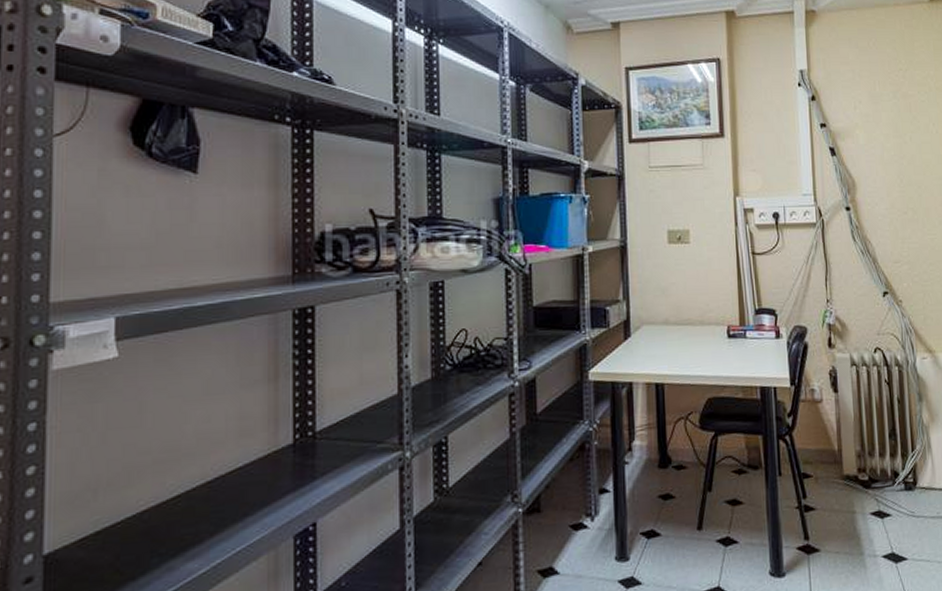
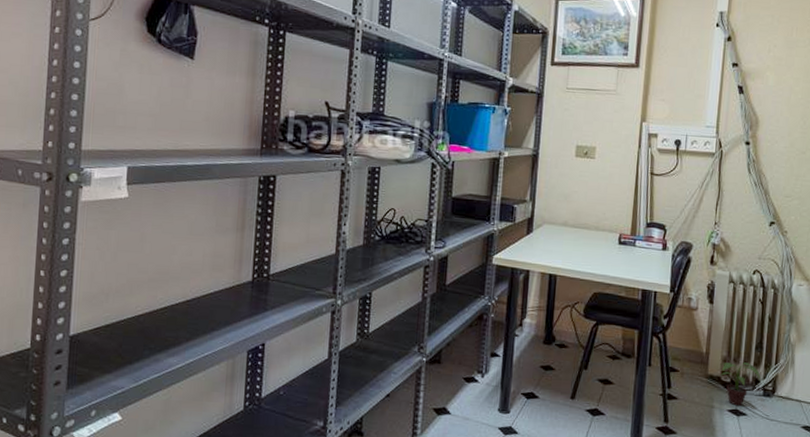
potted plant: none [855,454,899,507] -> present [720,362,761,406]

